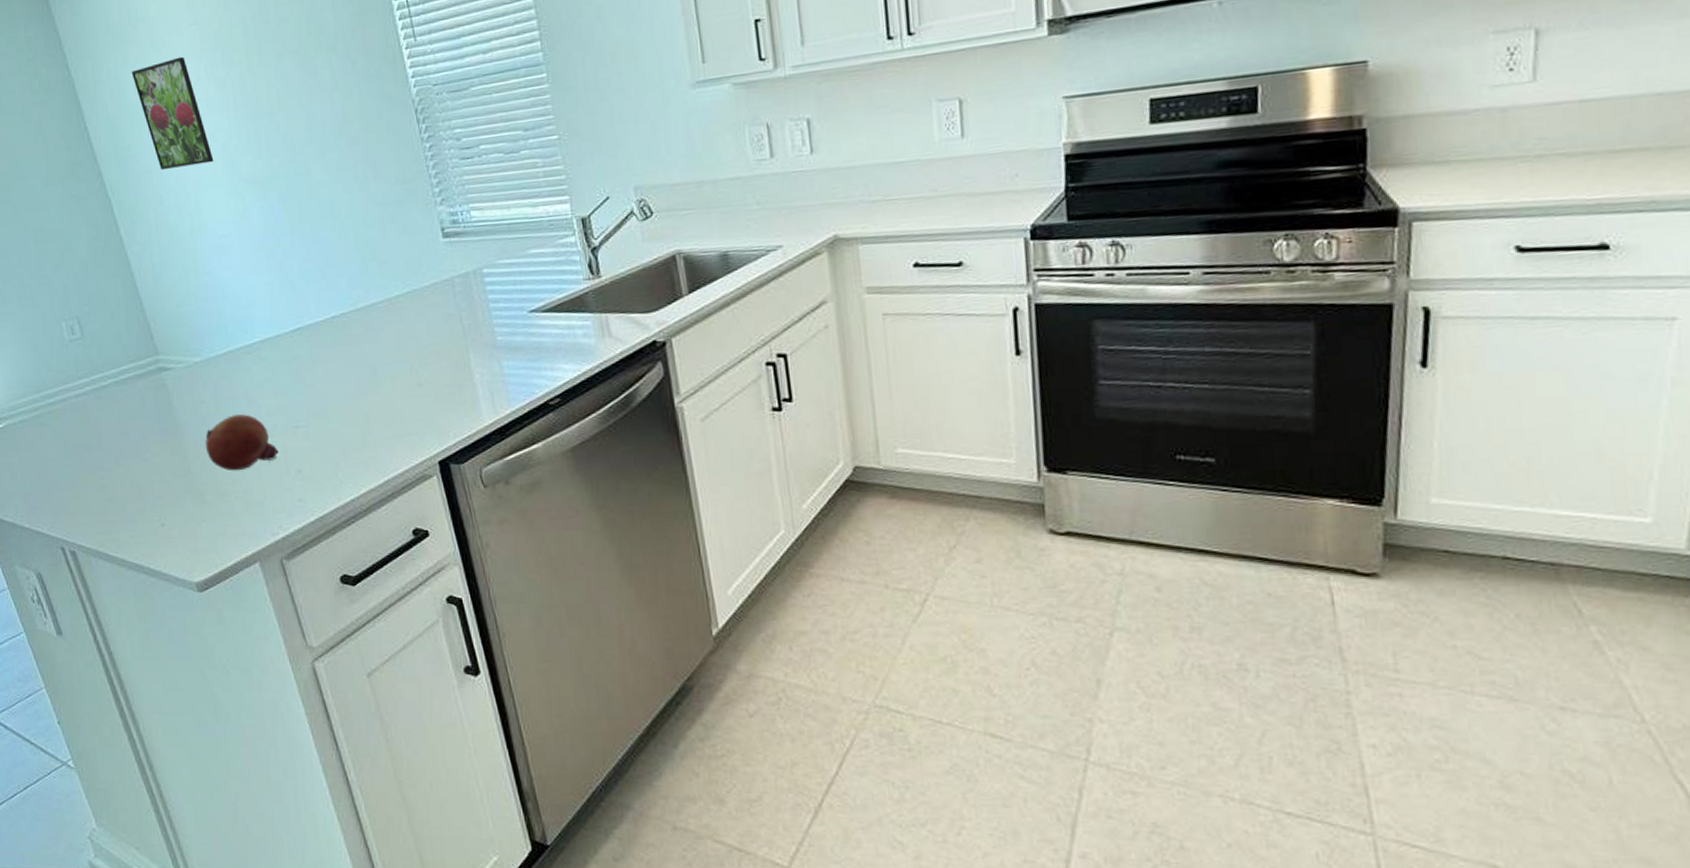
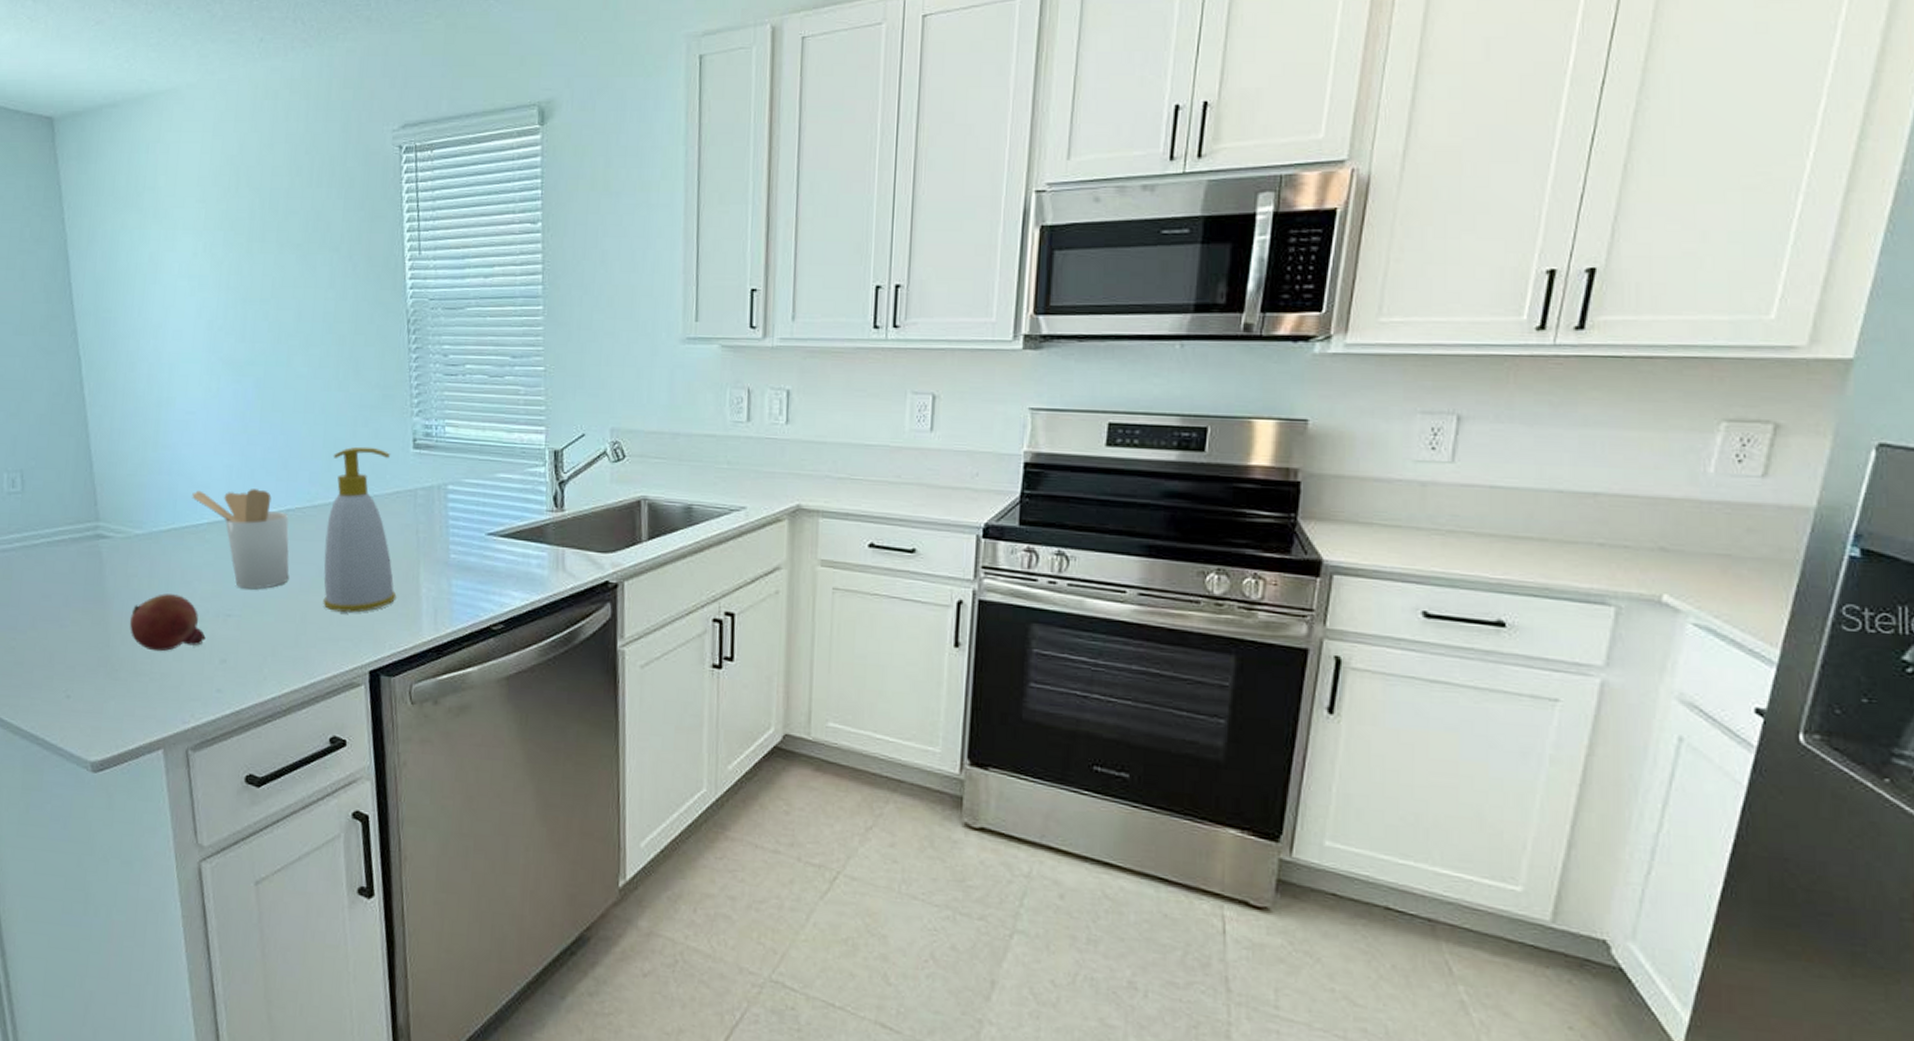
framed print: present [131,56,214,171] -> none [127,230,196,339]
utensil holder: none [240,300,346,400] -> present [192,489,289,589]
soap bottle: none [366,242,452,409] -> present [323,446,397,613]

